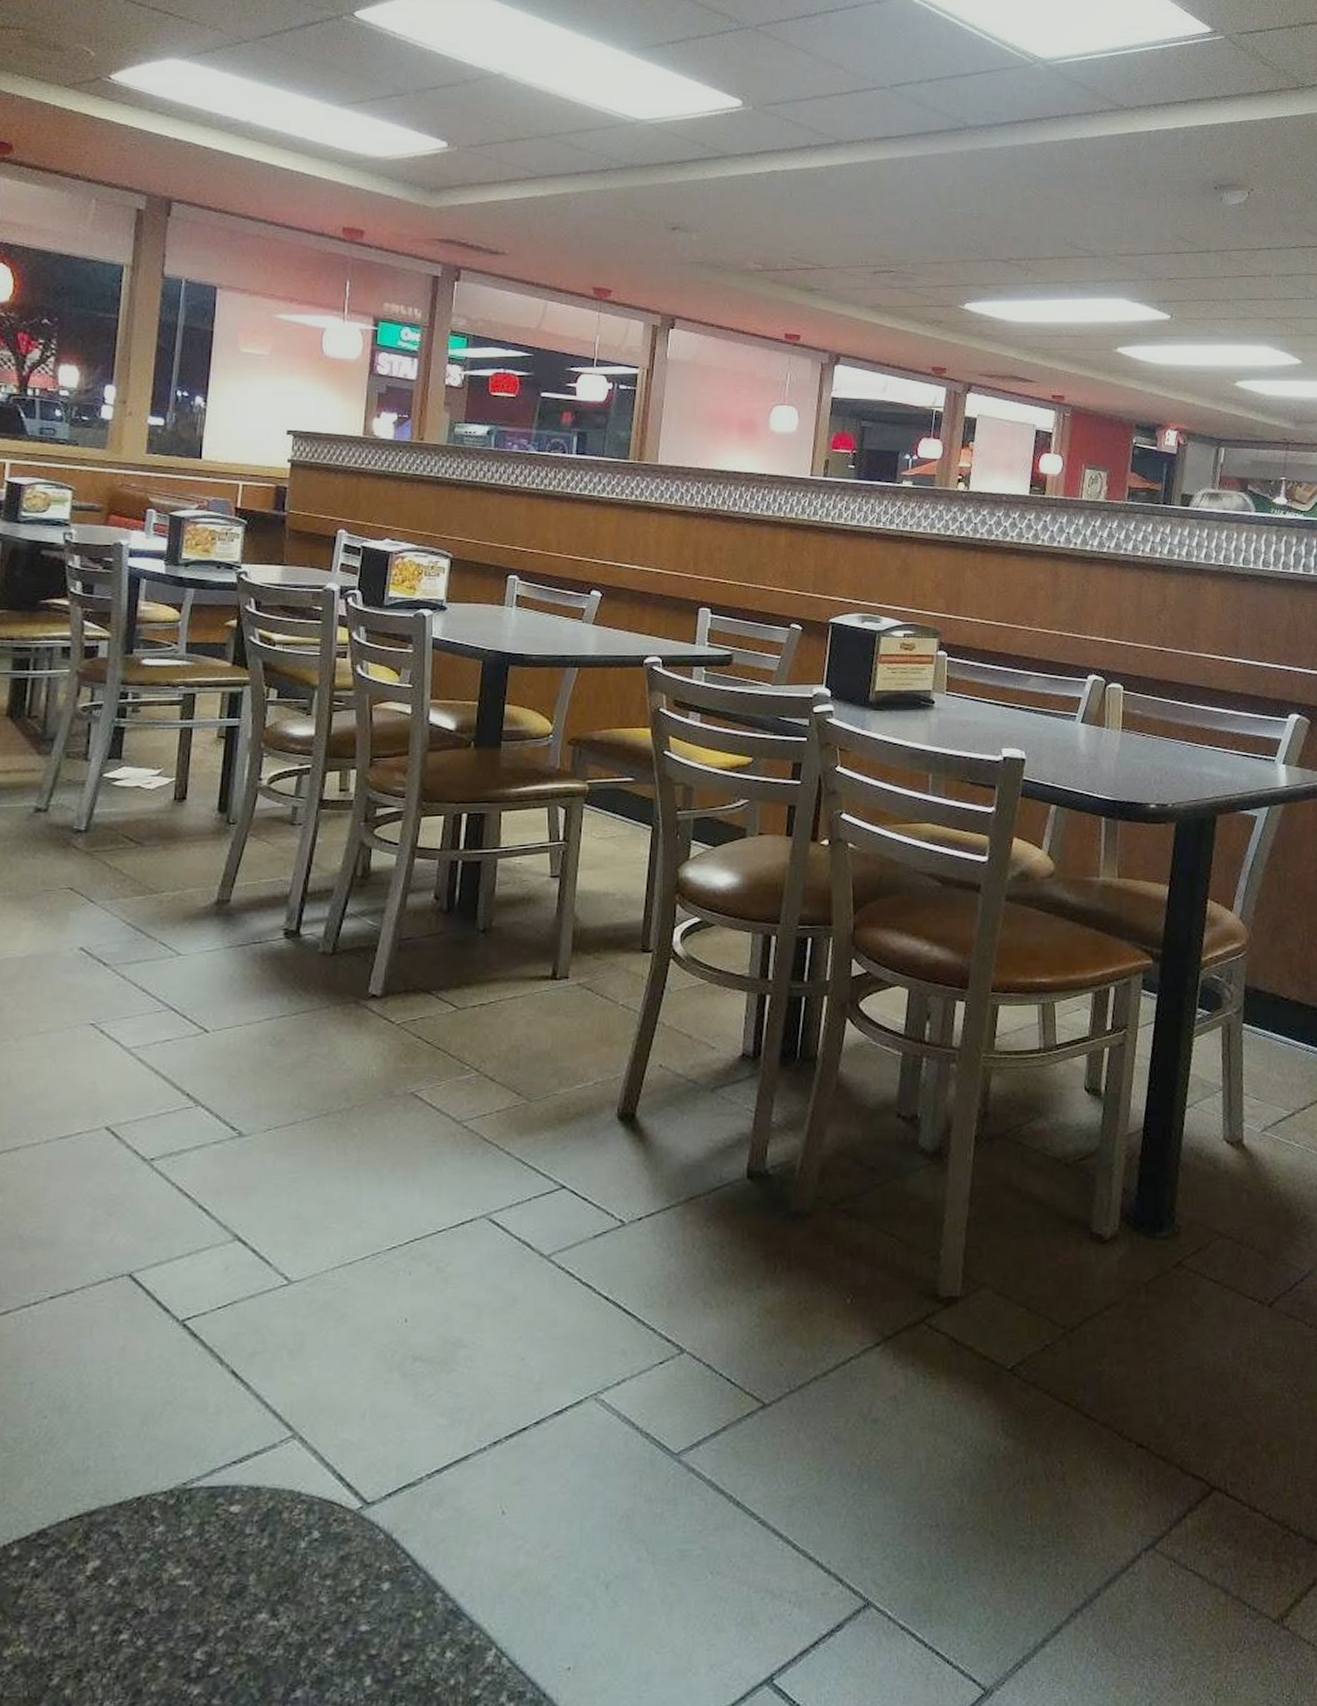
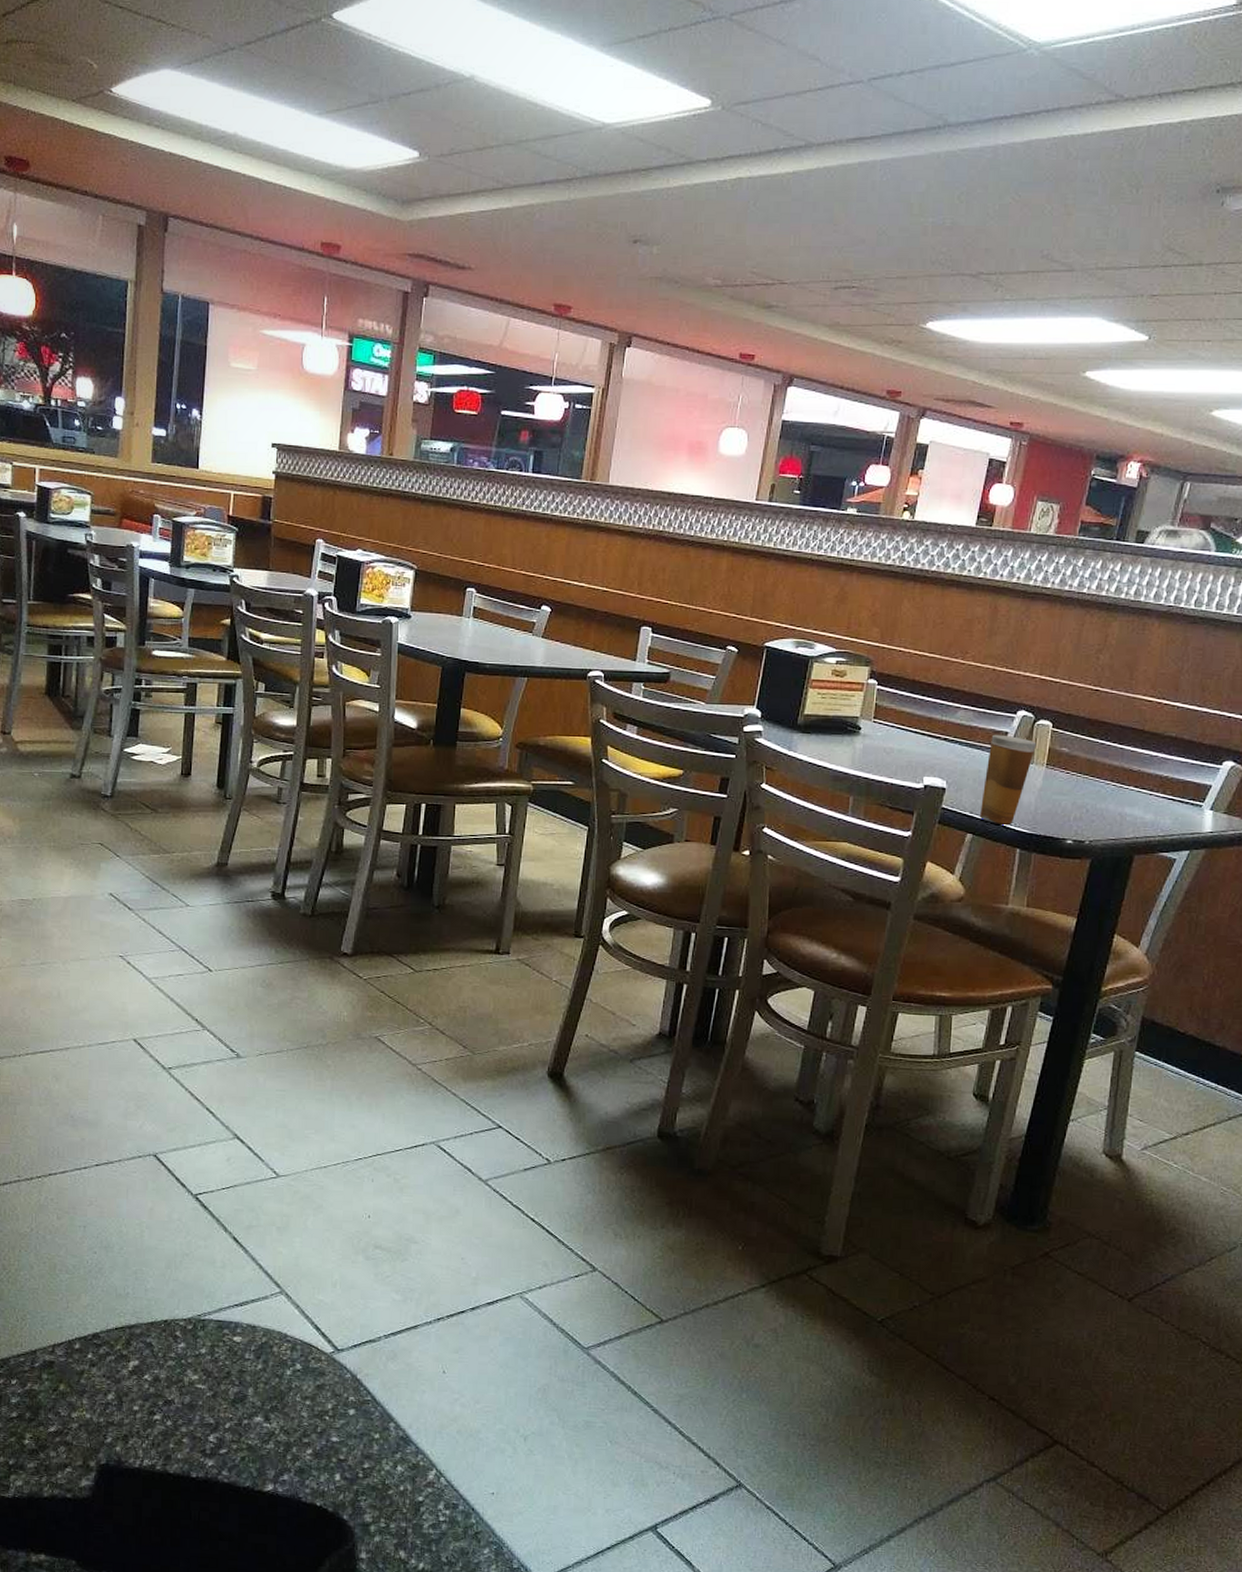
beverage cup: none [1062,700,1110,794] -> present [980,734,1037,826]

